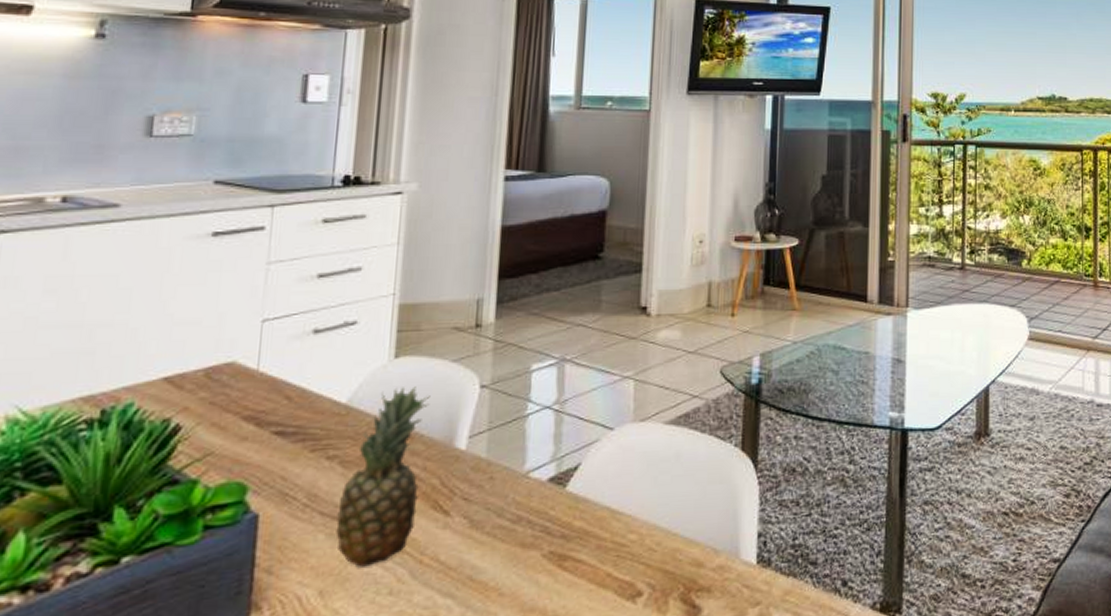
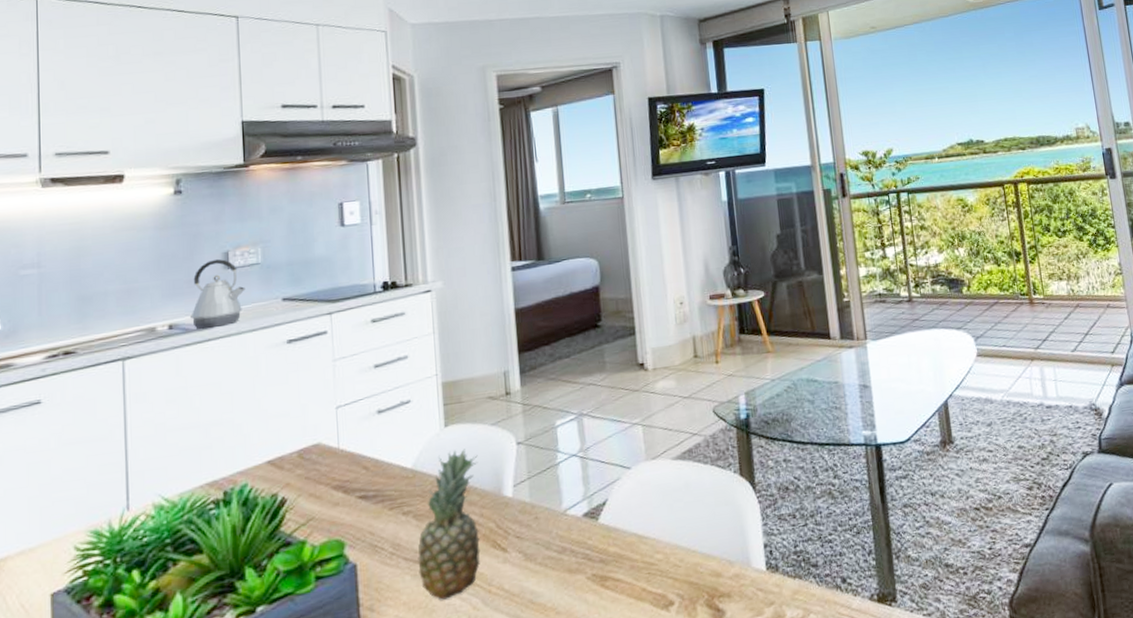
kettle: none [90,122,169,206] -> present [189,258,245,329]

